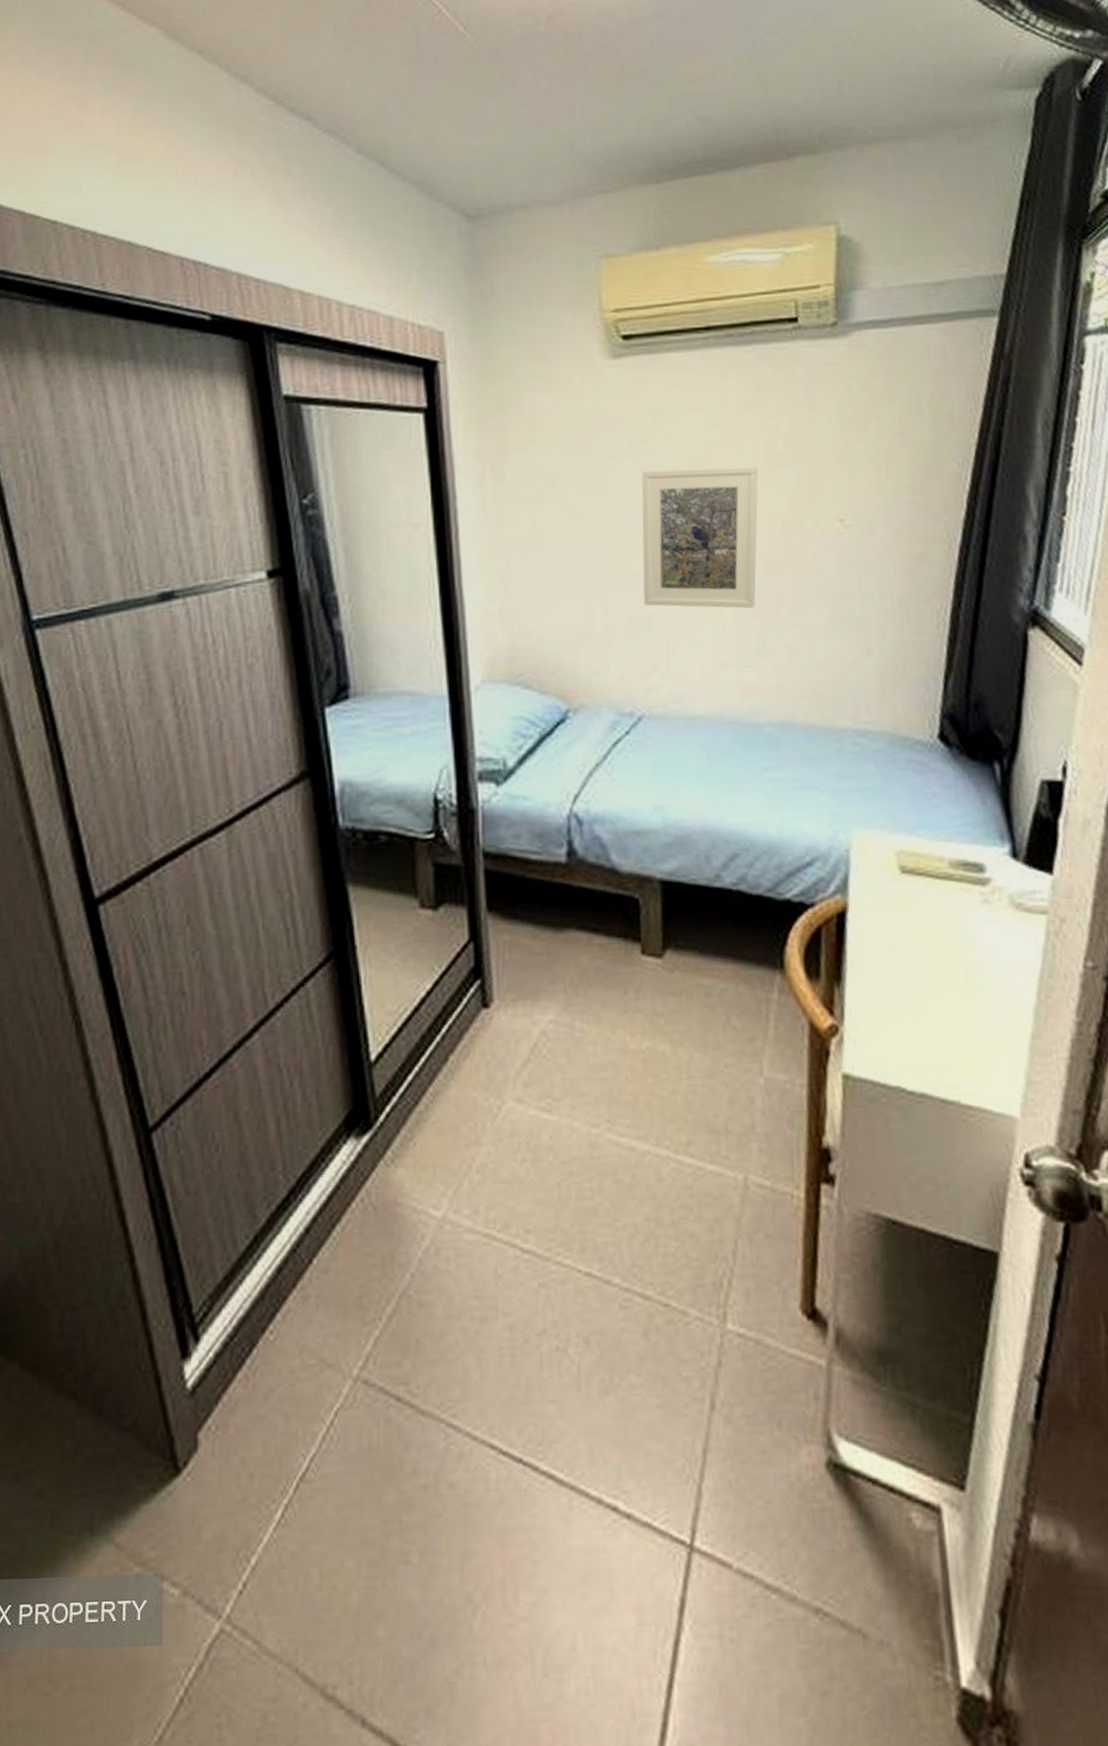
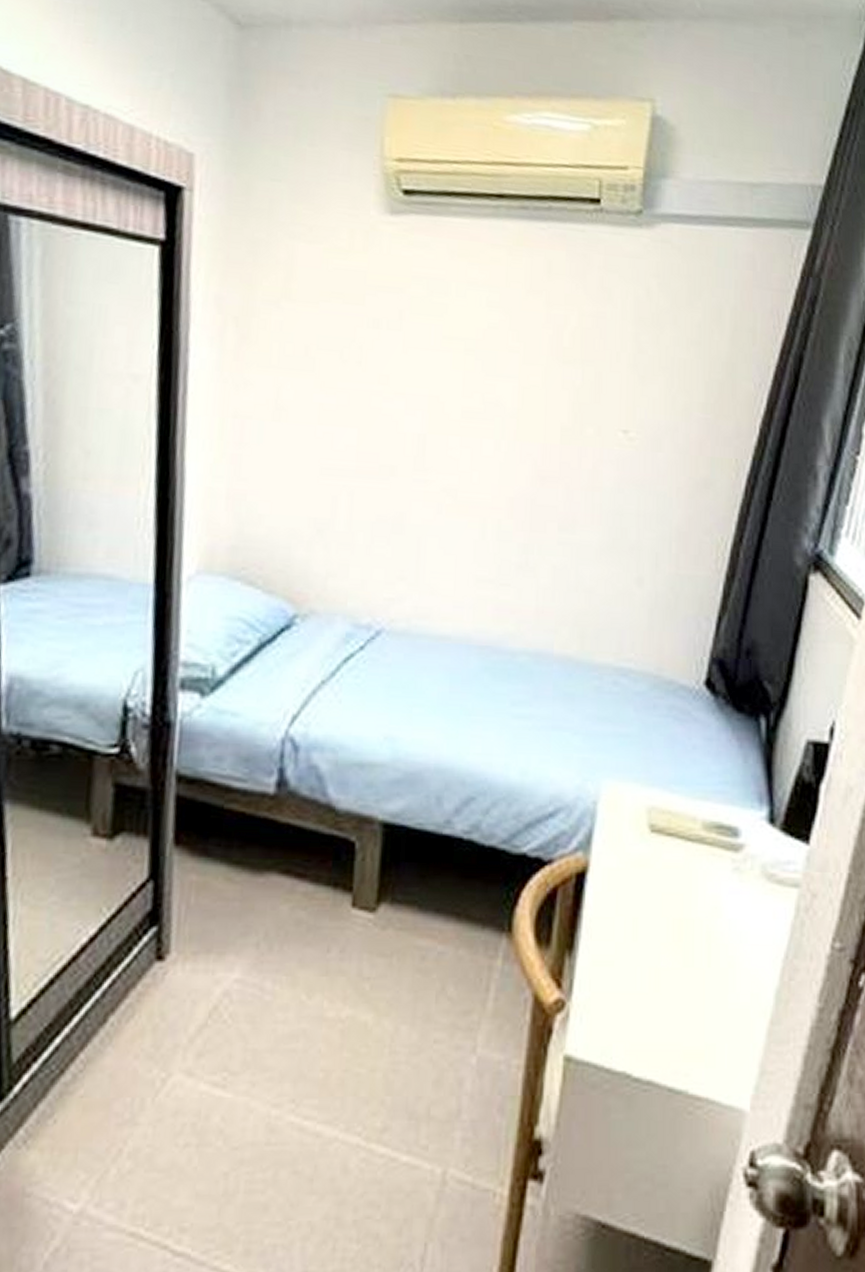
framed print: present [642,466,758,608] -> none [396,348,539,519]

